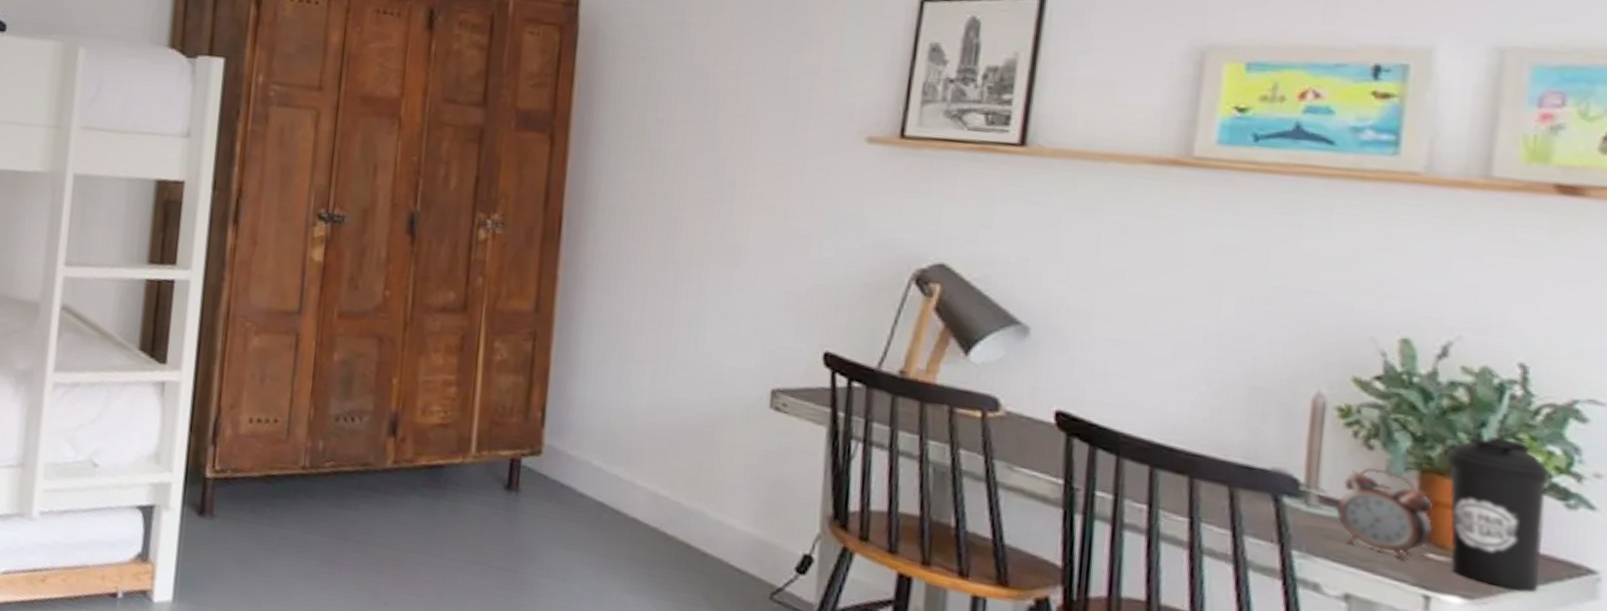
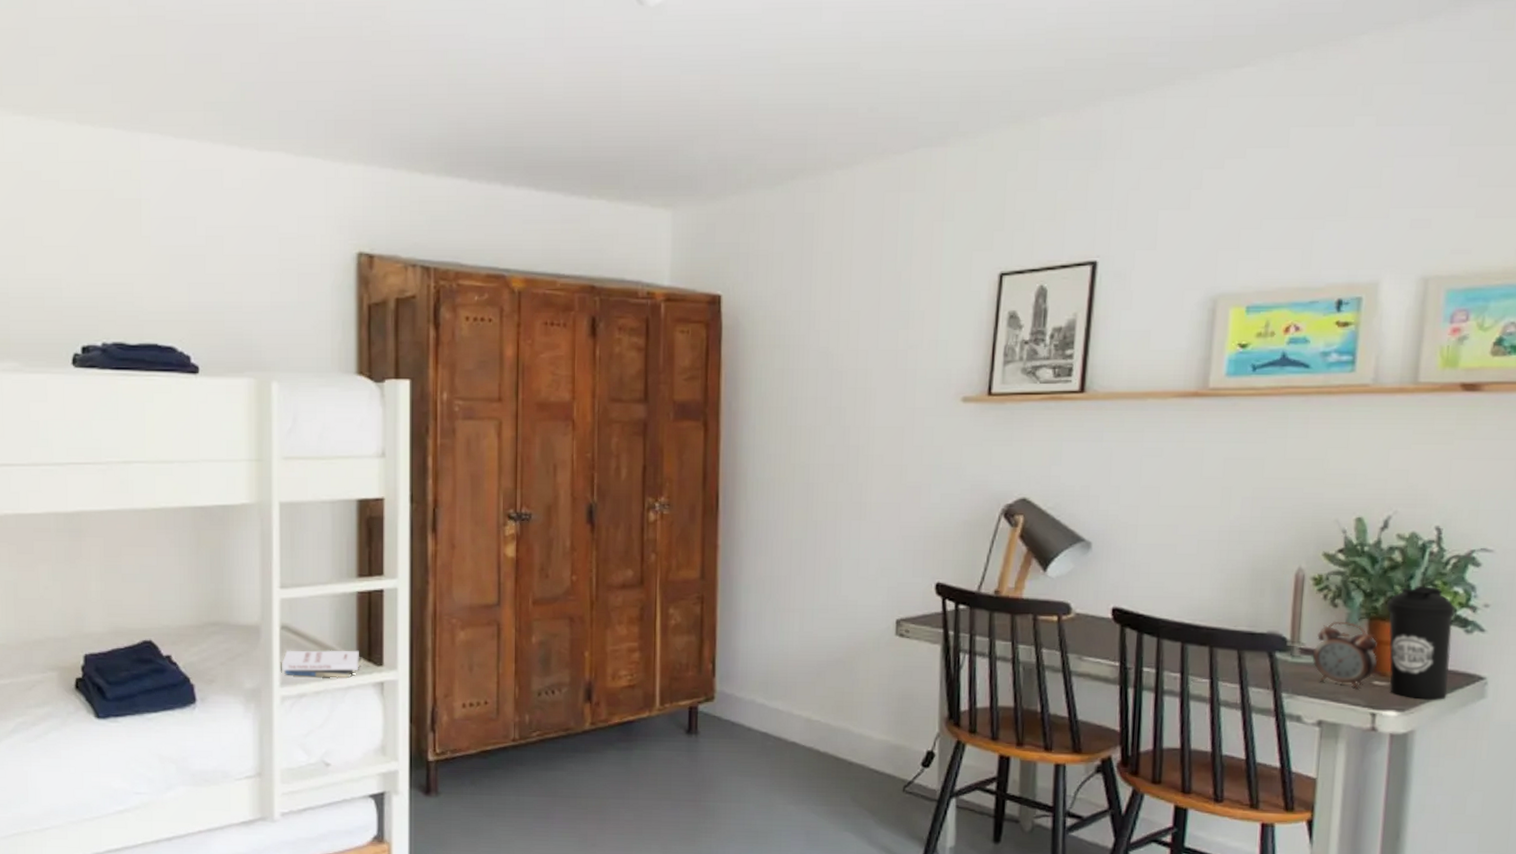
books: none [58,333,146,373] -> present [282,649,364,679]

